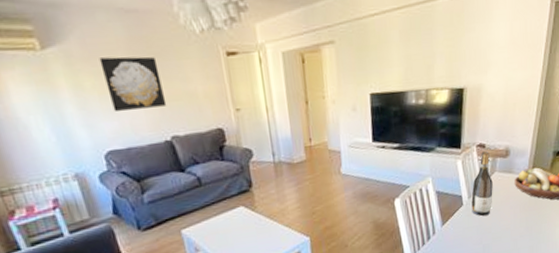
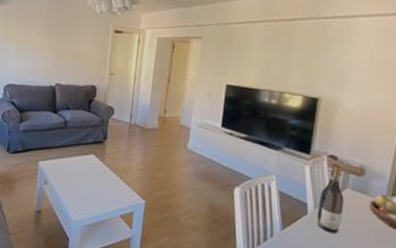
wall art: present [99,56,167,112] -> none [22,18,63,60]

